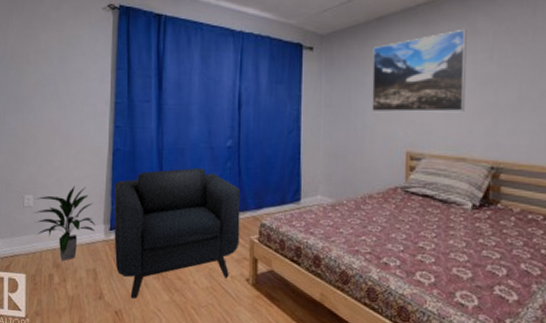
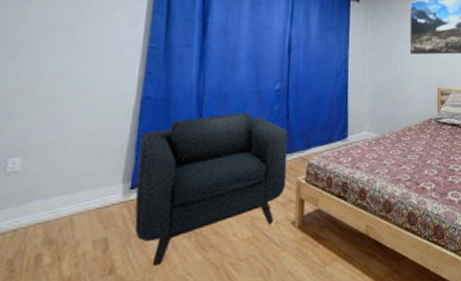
indoor plant: present [34,185,96,261] -> none [20,141,112,235]

